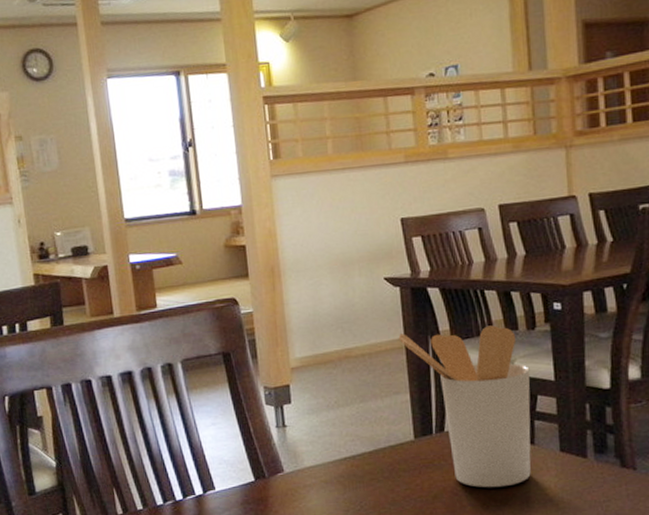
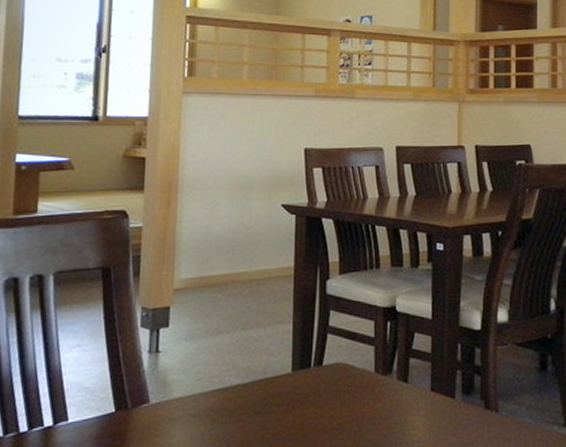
utensil holder: present [398,325,531,488] -> none [288,260,410,427]

